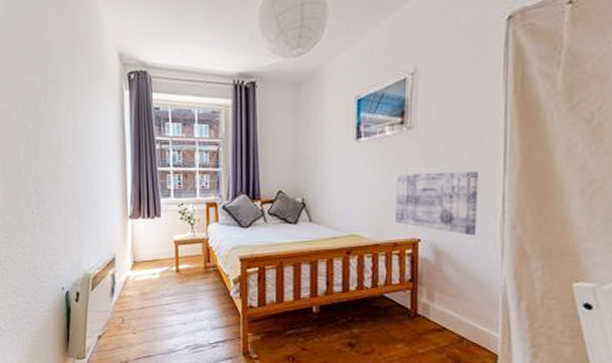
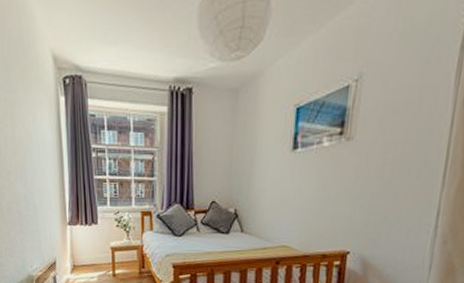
wall art: present [396,171,479,236] -> none [326,185,416,250]

